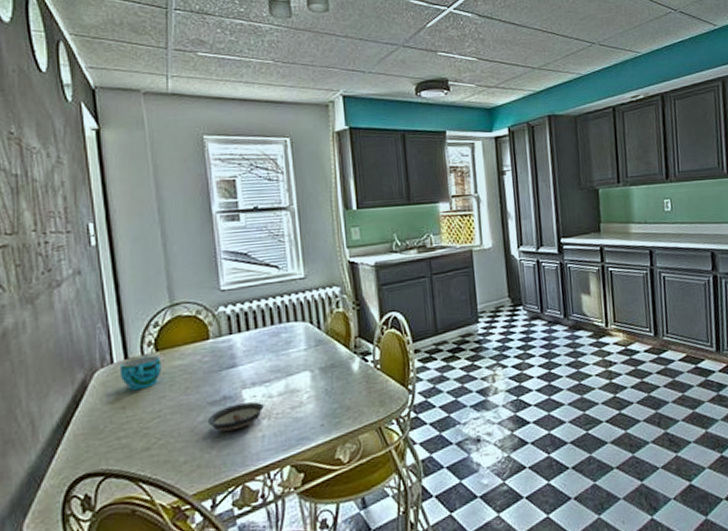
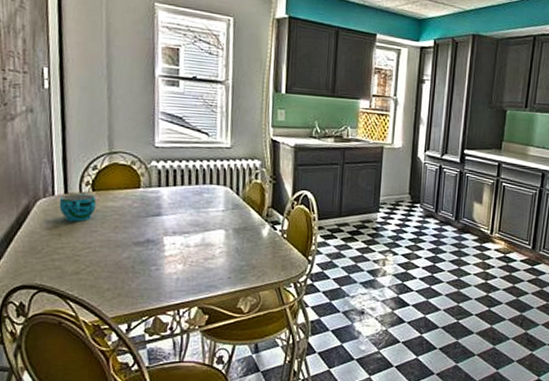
saucer: present [207,401,264,432] -> none [130,248,181,270]

